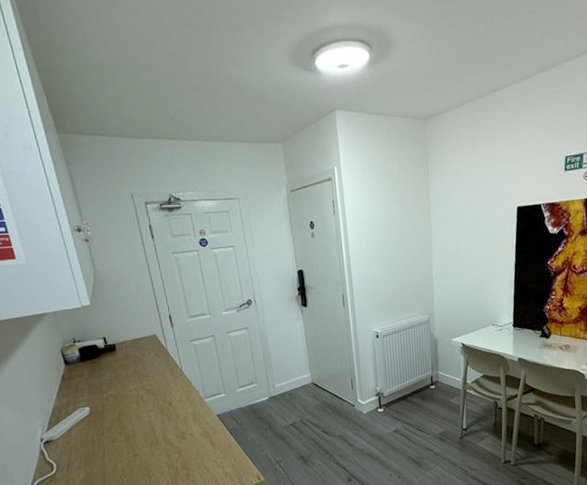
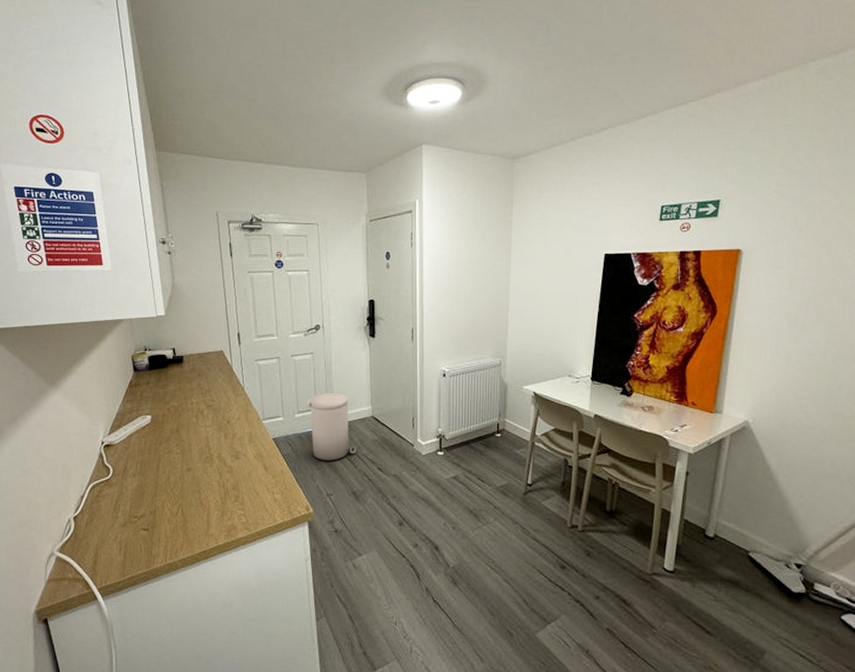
pedal bin: none [247,364,301,432] -> present [307,392,357,462]

